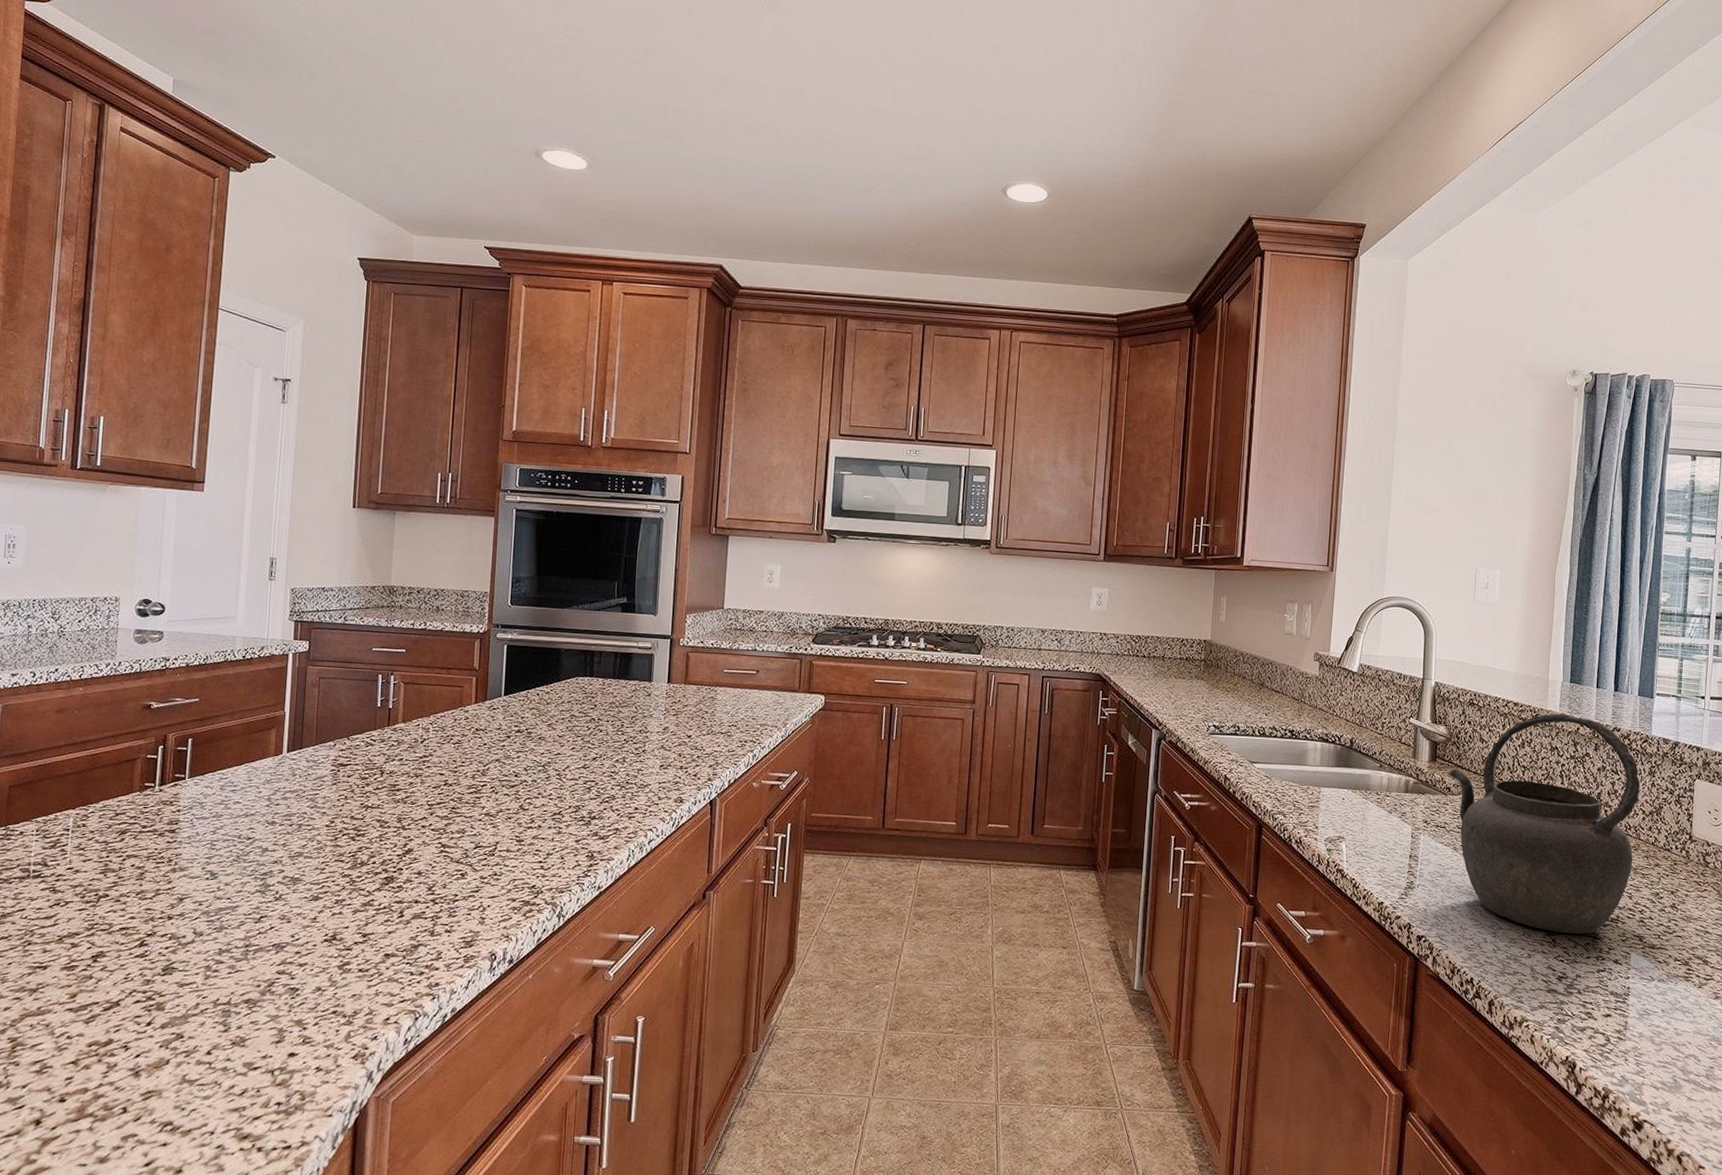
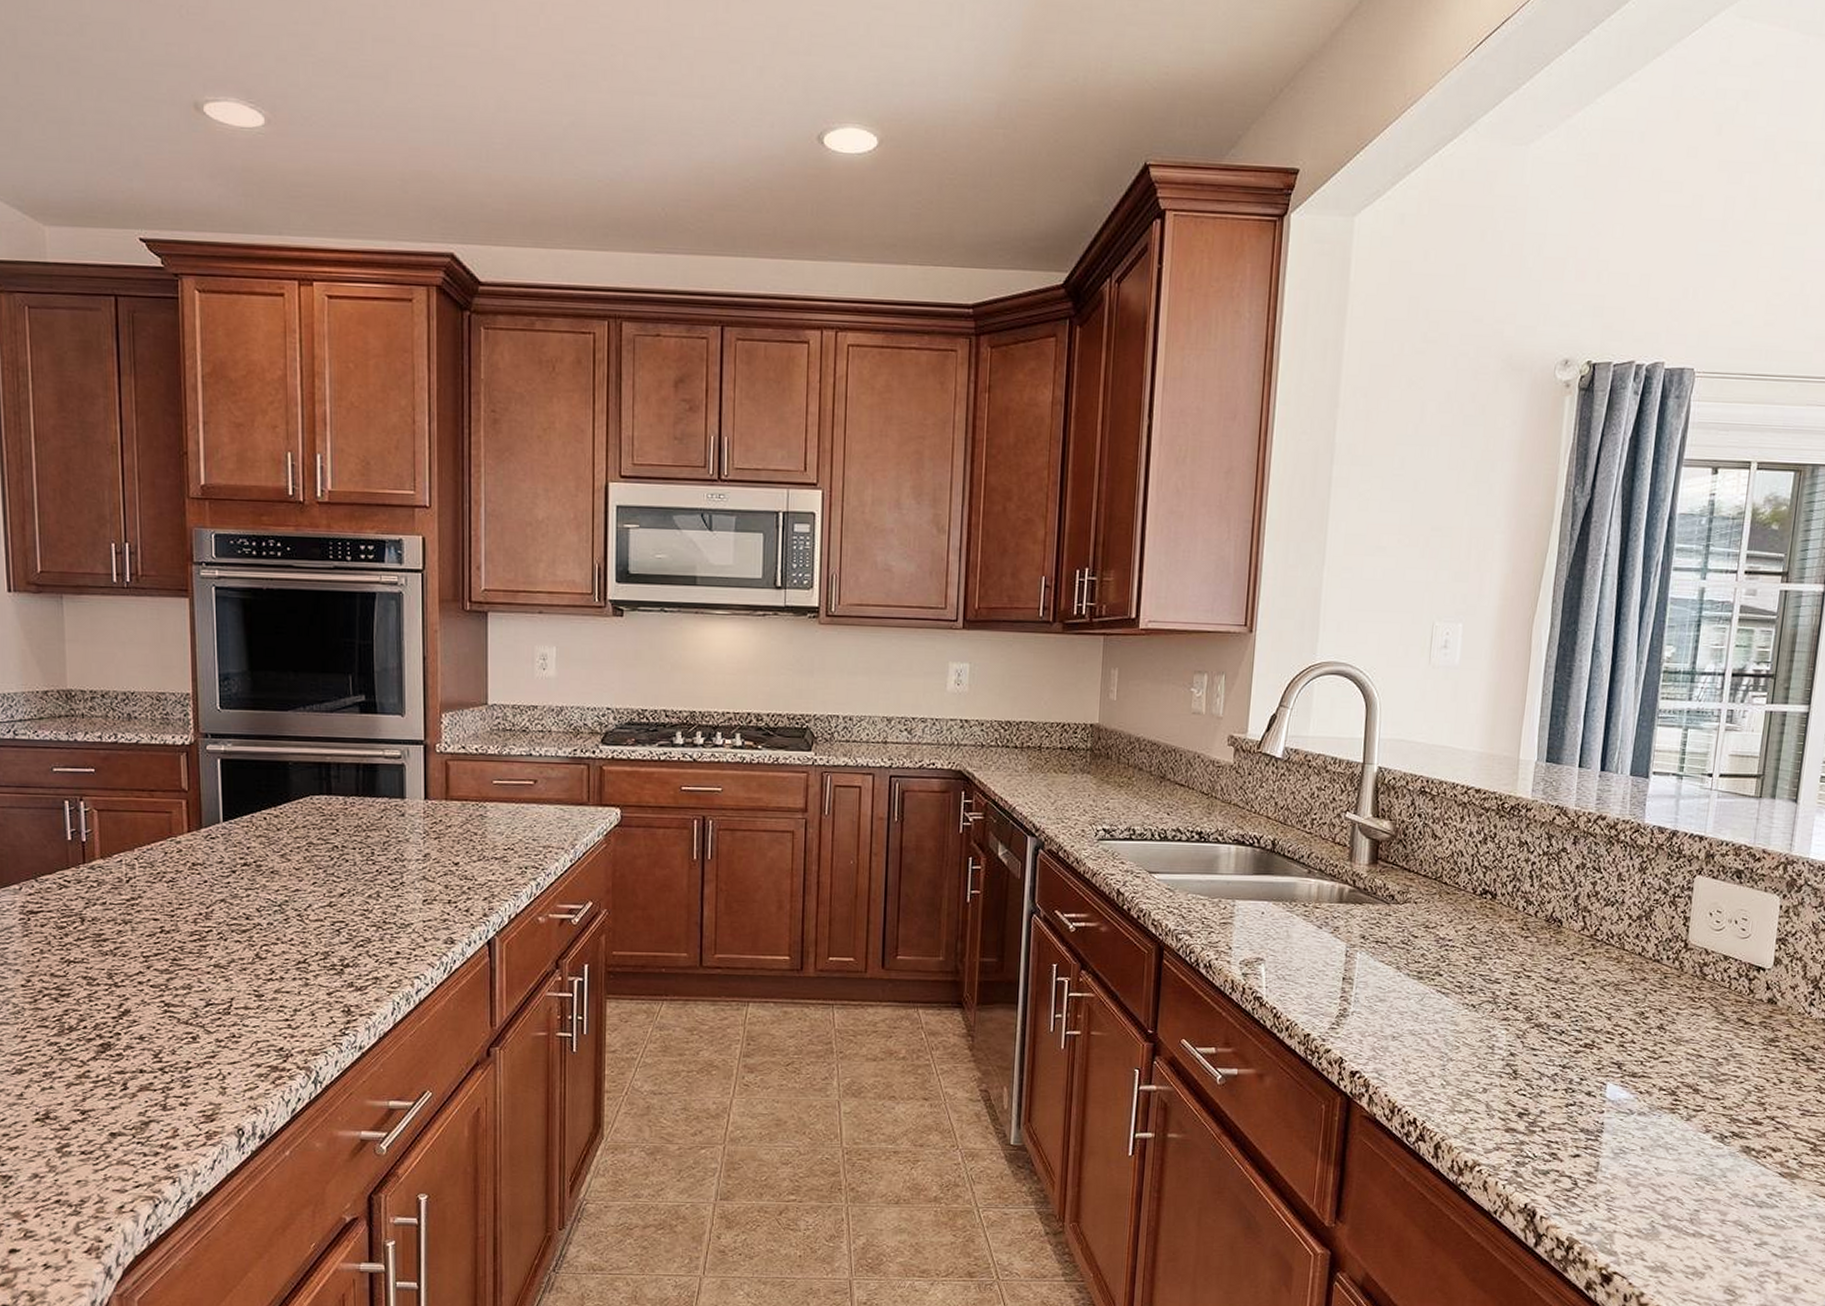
kettle: present [1448,713,1640,935] -> none [1391,800,1627,1064]

